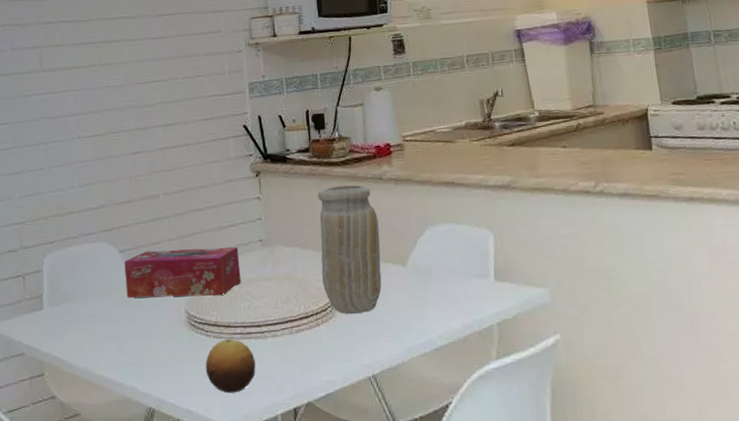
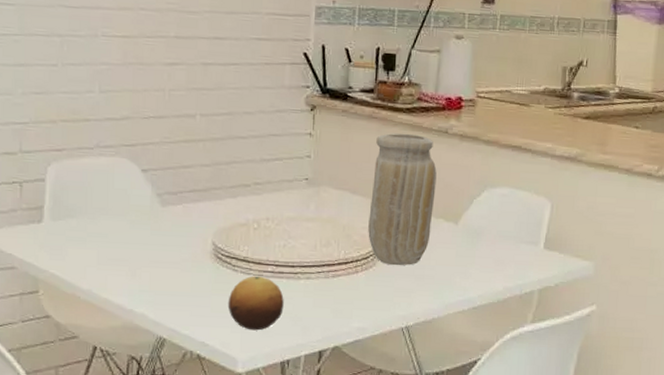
tissue box: present [124,247,241,298] -> none [145,174,281,230]

